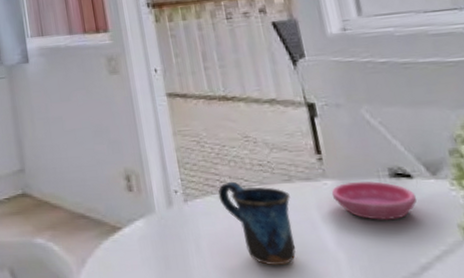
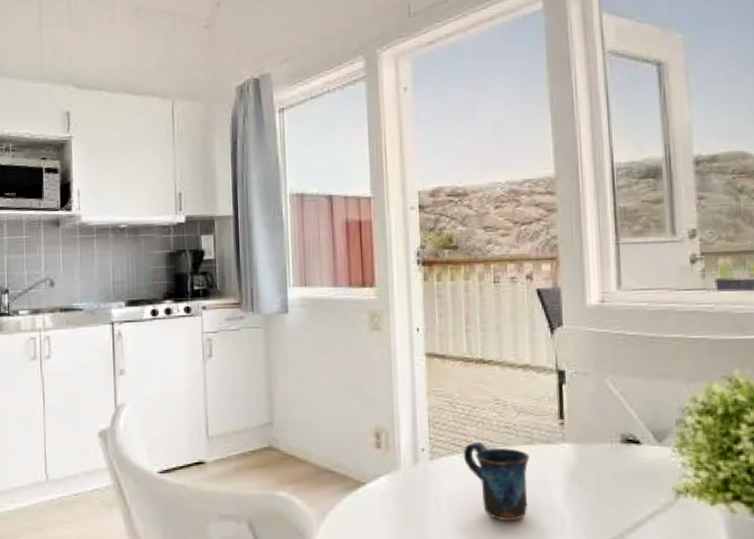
saucer: present [331,181,417,221] -> none [567,446,641,483]

